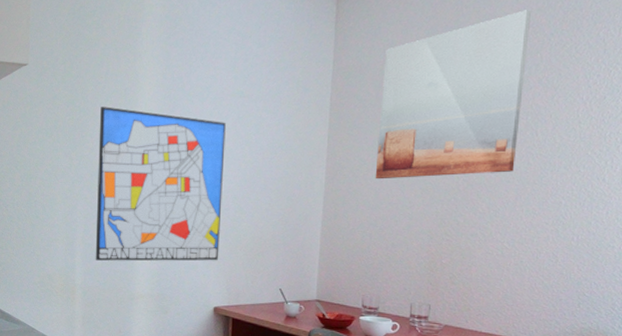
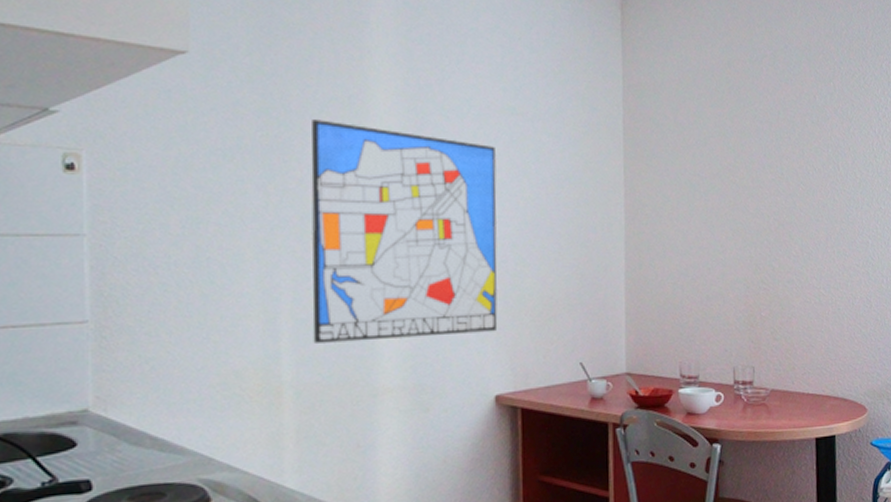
wall art: present [375,10,532,180] -> none [680,35,822,220]

